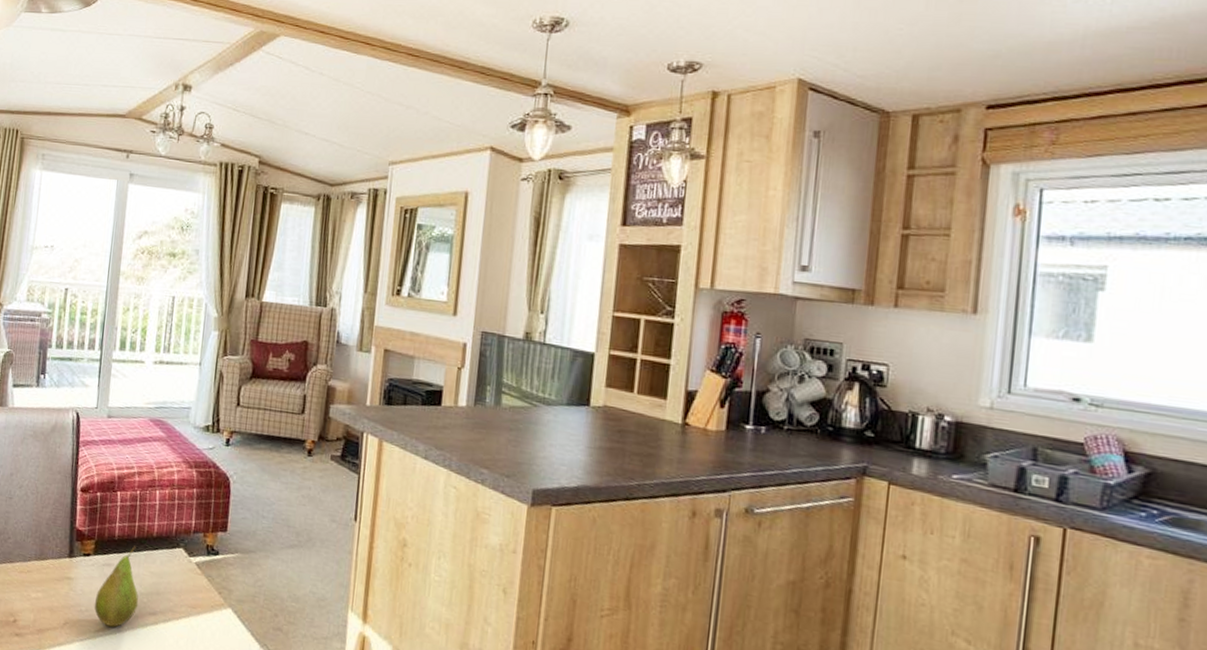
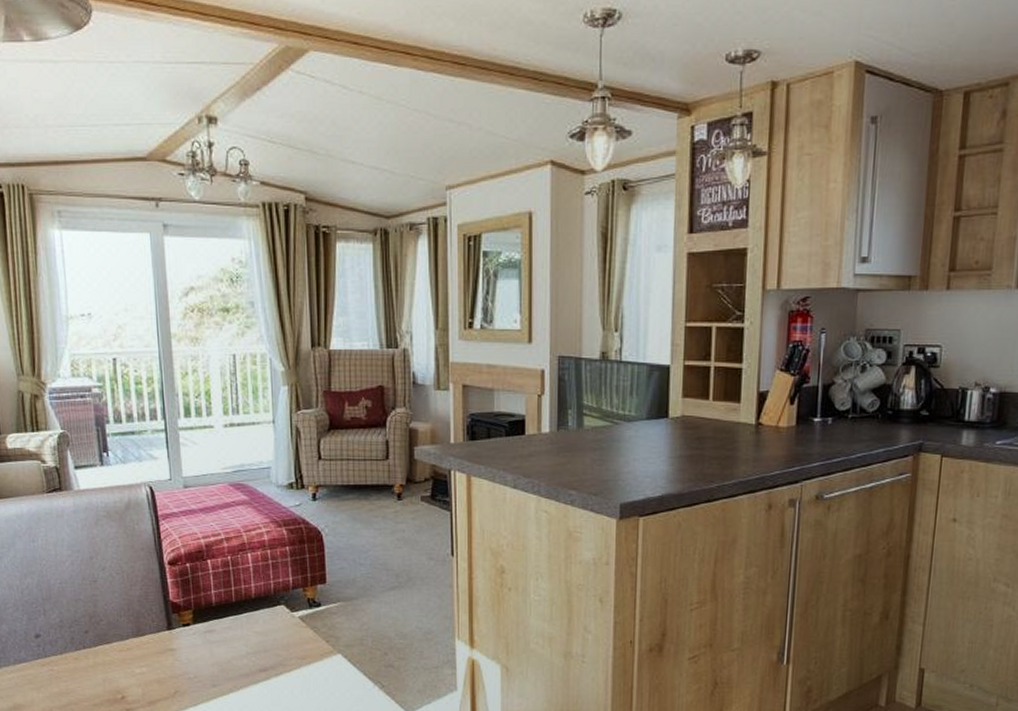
fruit: present [94,545,139,628] -> none [202,609,248,688]

